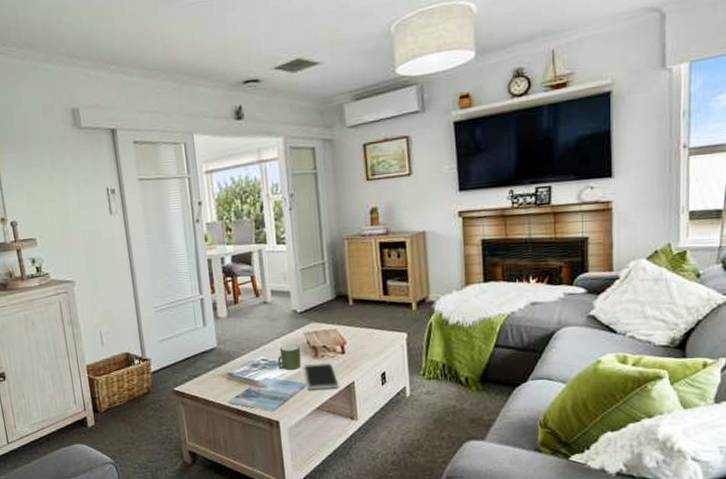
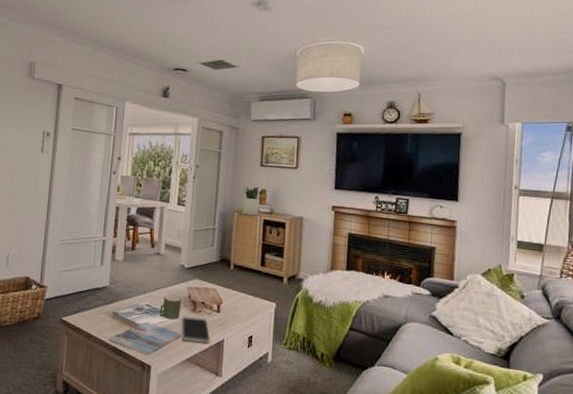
planter: none [351,205,374,242] -> present [240,185,260,217]

